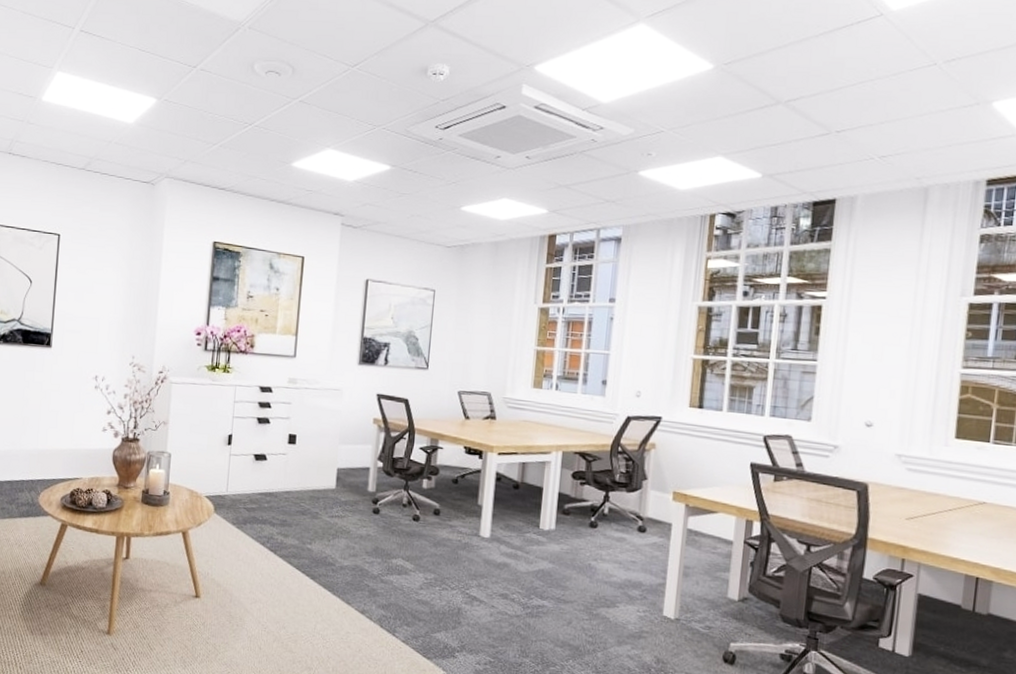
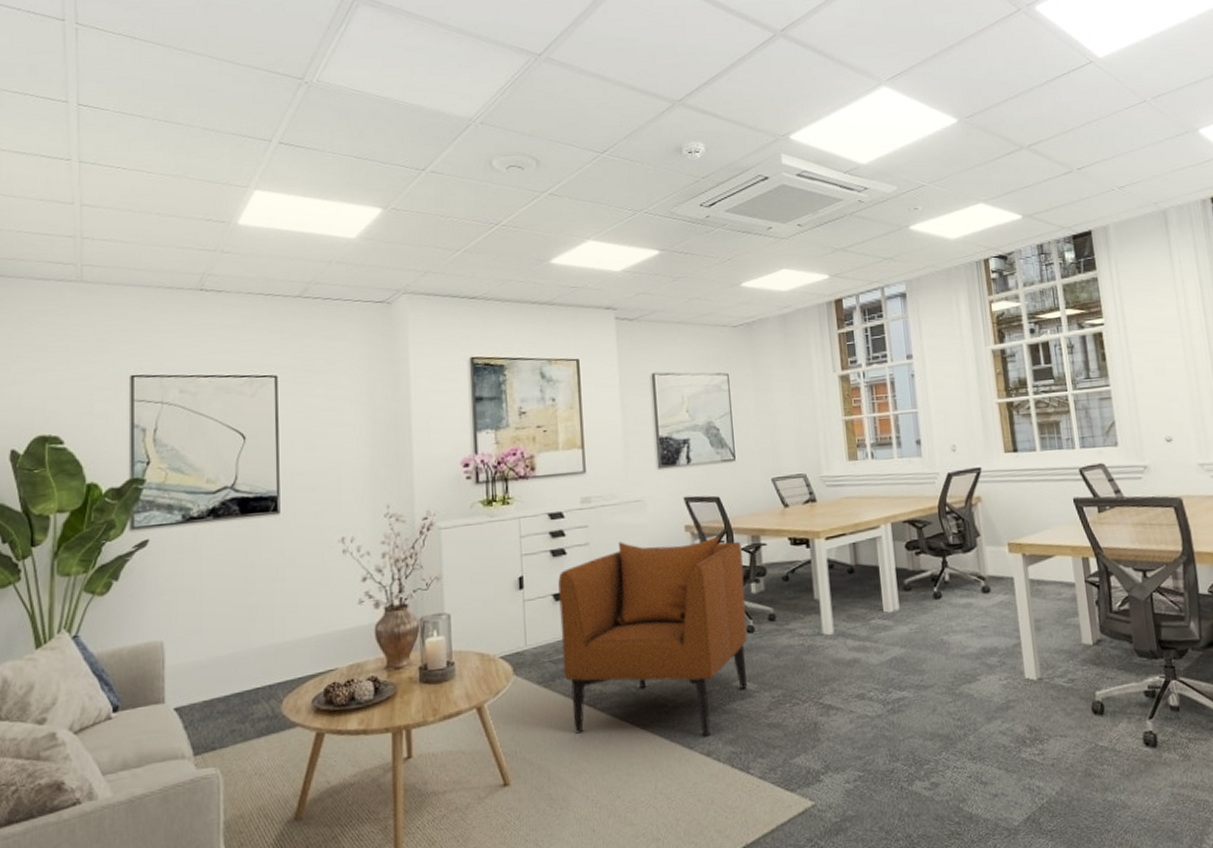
armchair: none [254,422,421,597] -> present [558,537,748,736]

